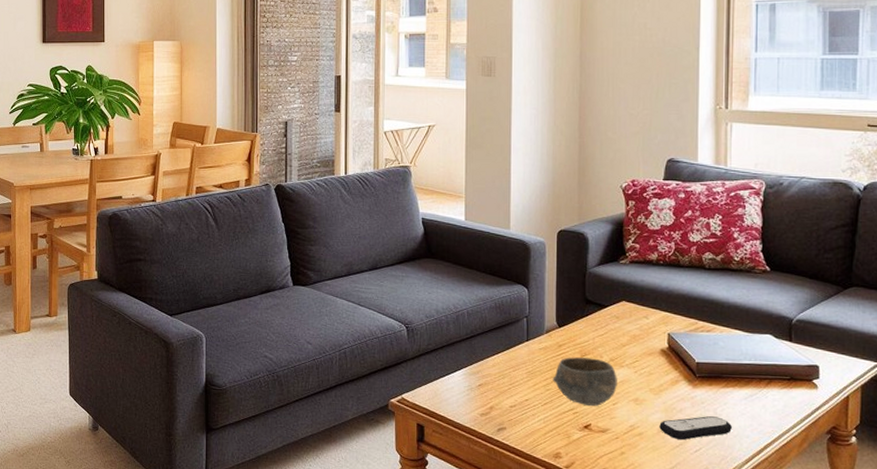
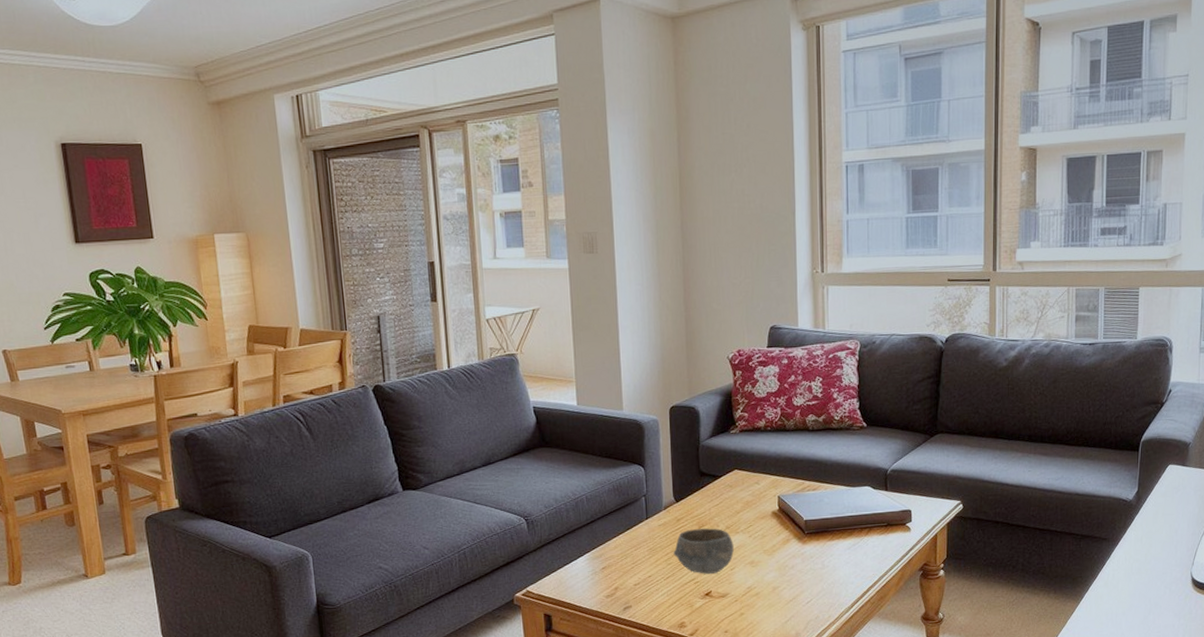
remote control: present [659,416,733,440] -> none [774,568,839,594]

